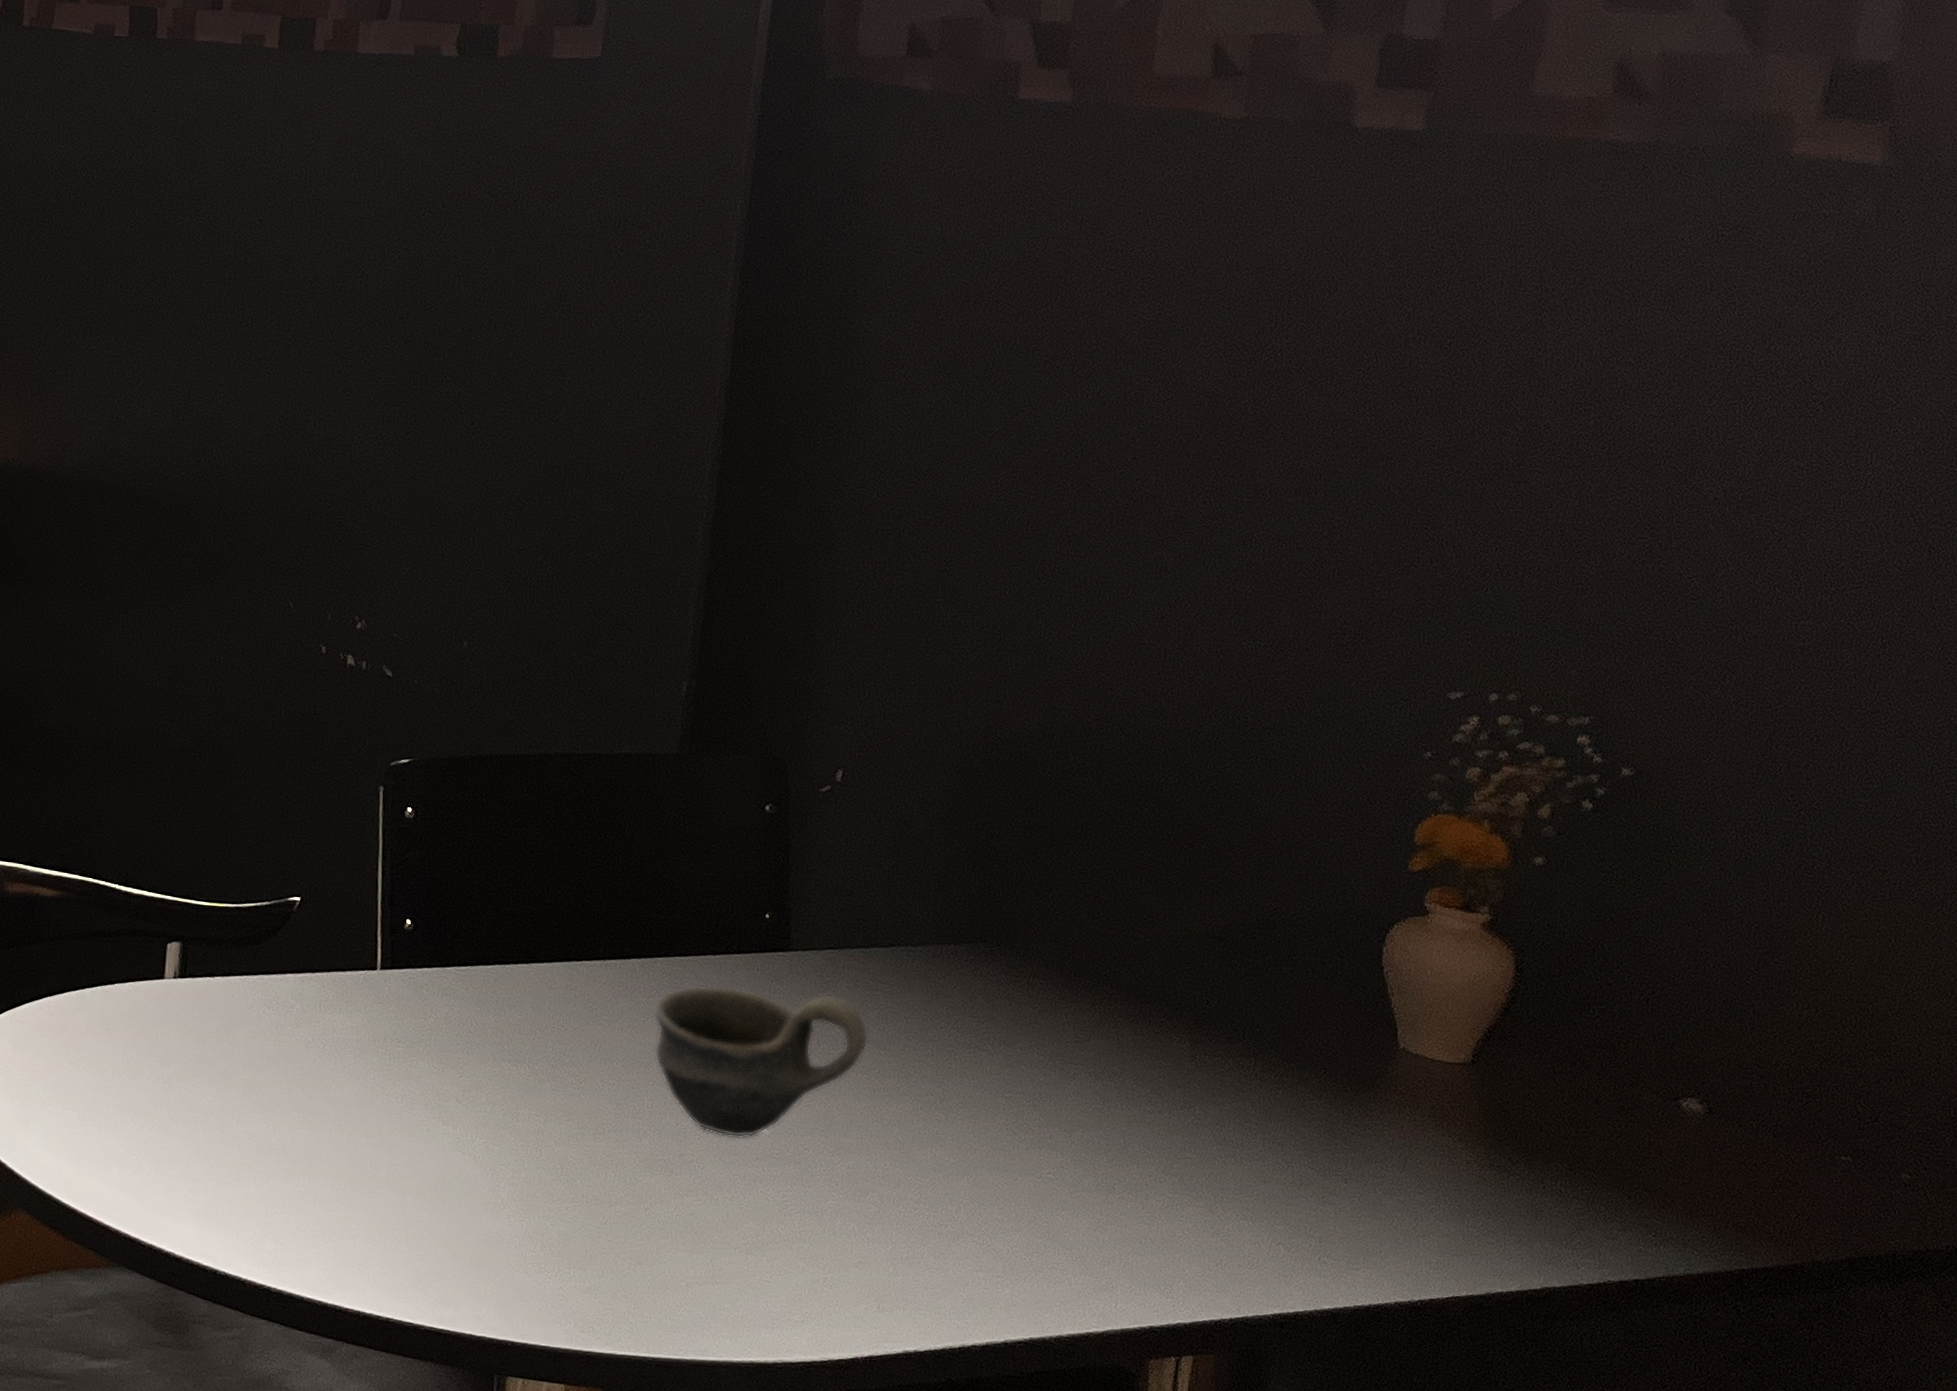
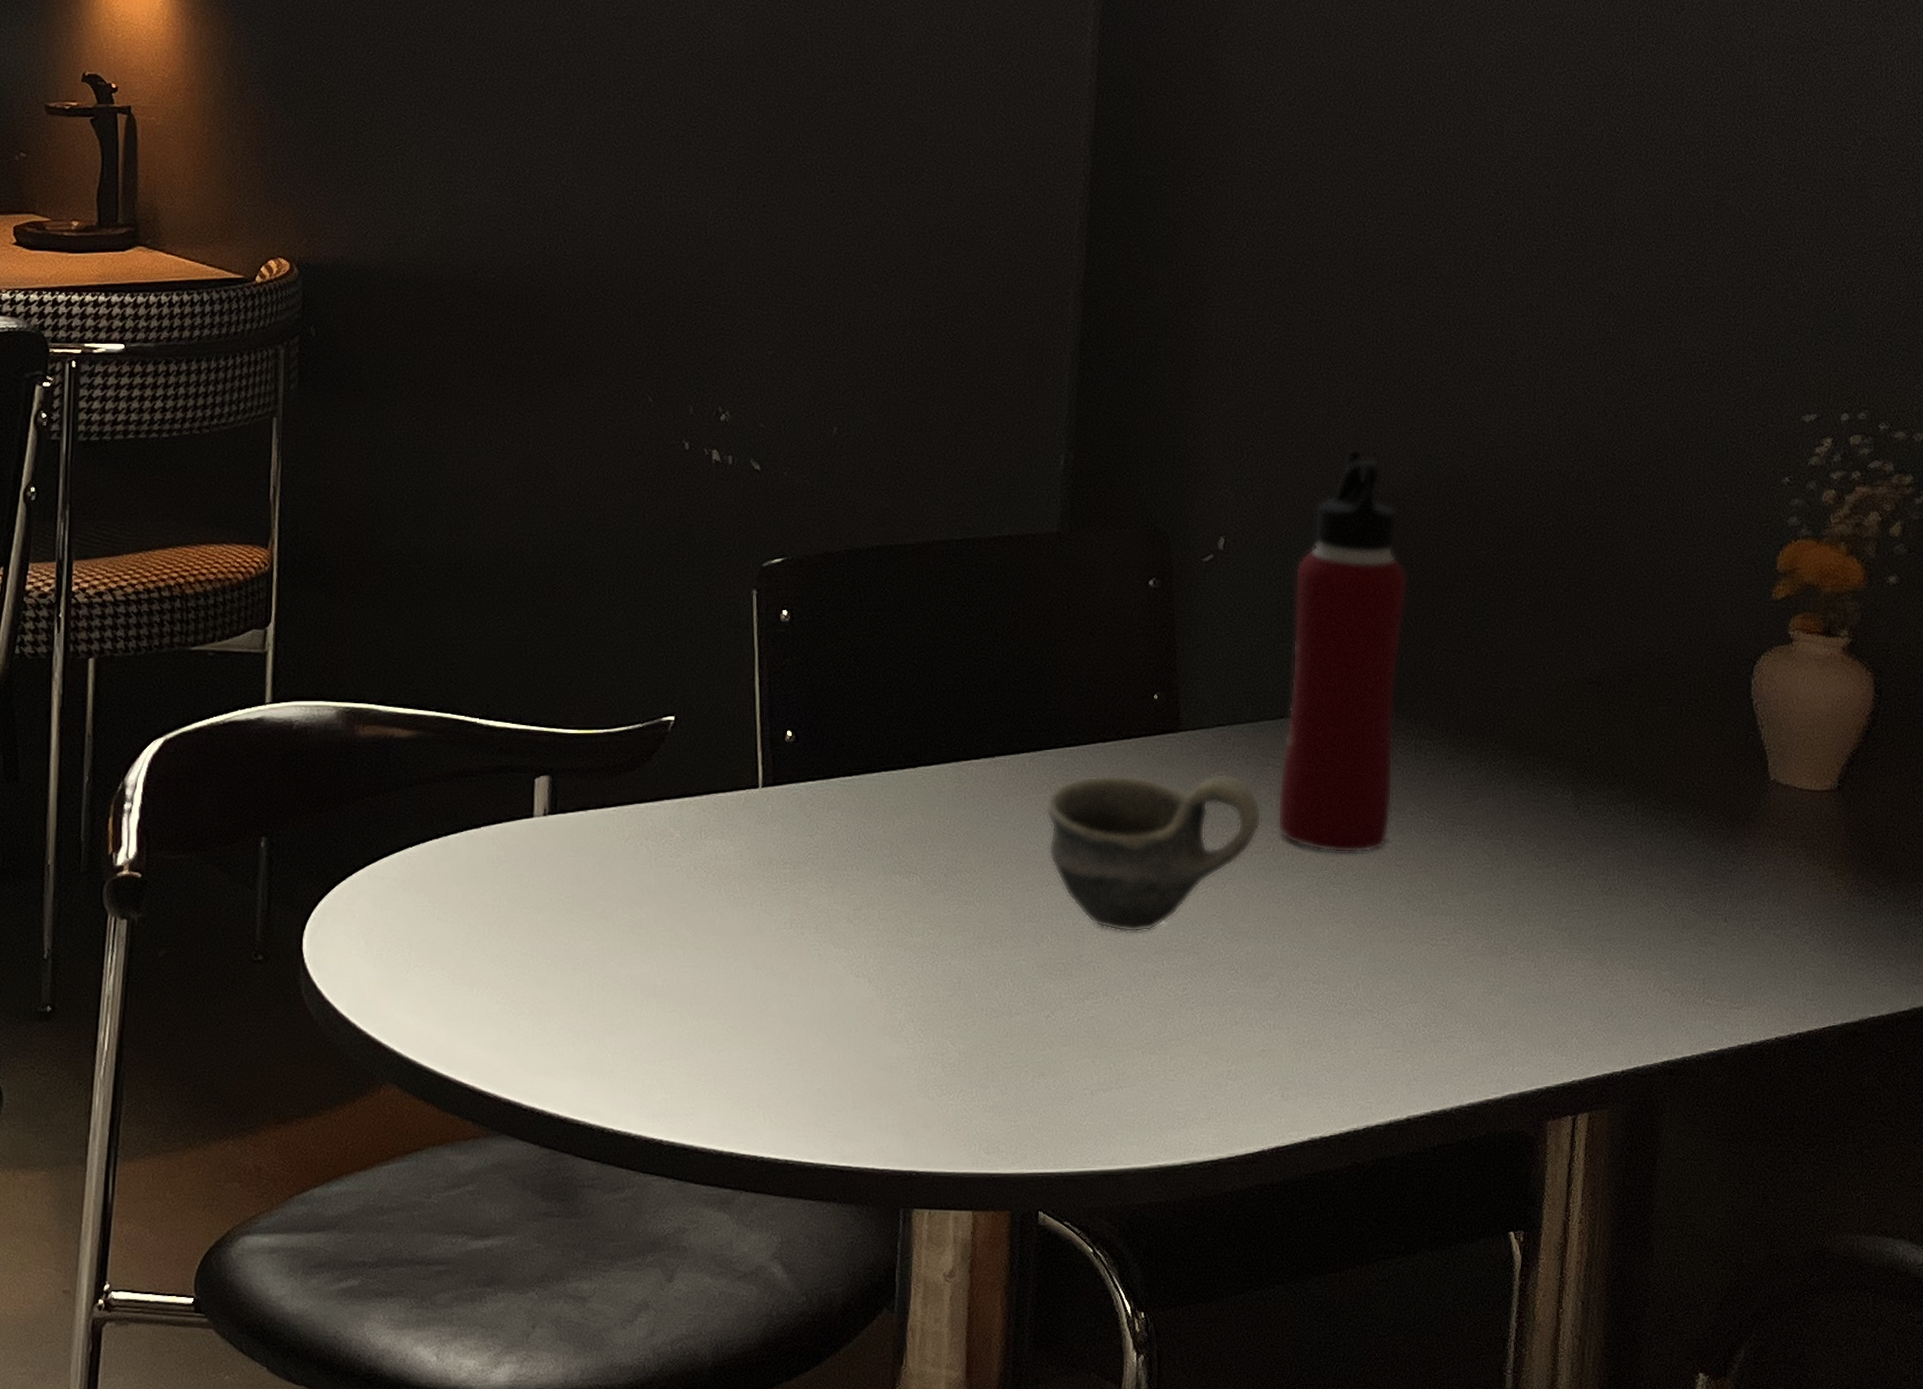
water bottle: none [884,695,1028,1083] -> present [1277,449,1409,853]

